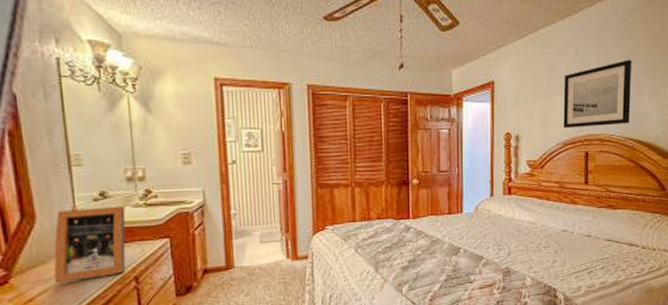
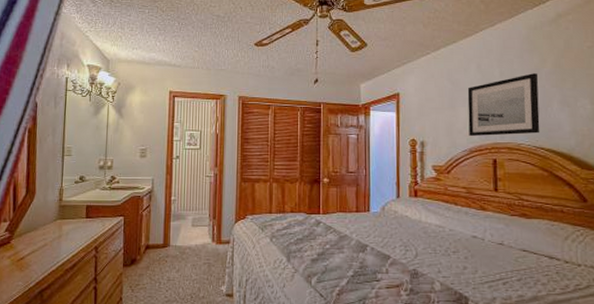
picture frame: present [53,205,126,283] -> none [40,188,95,247]

